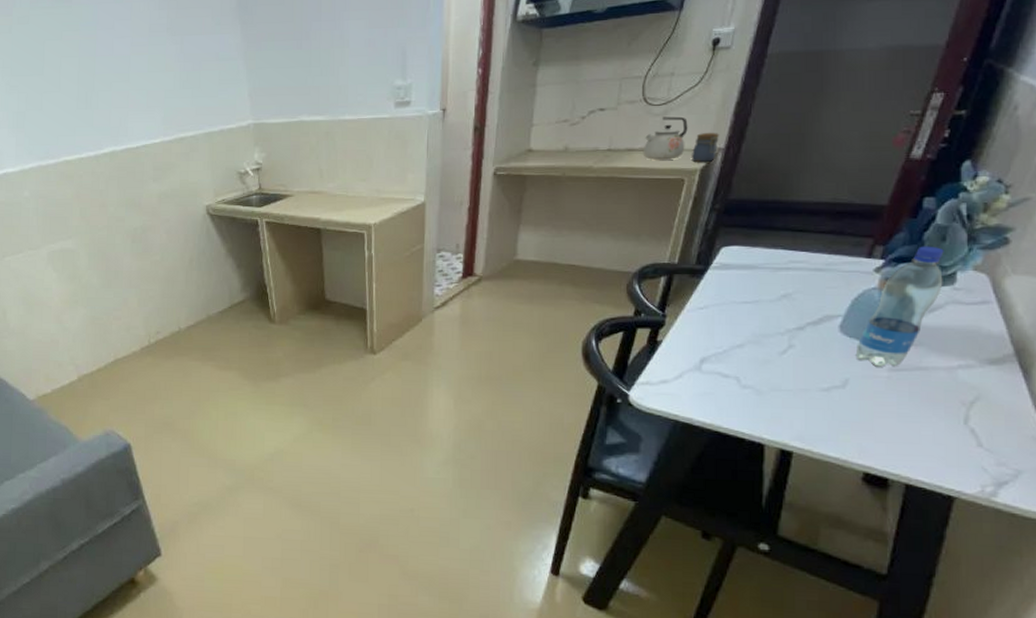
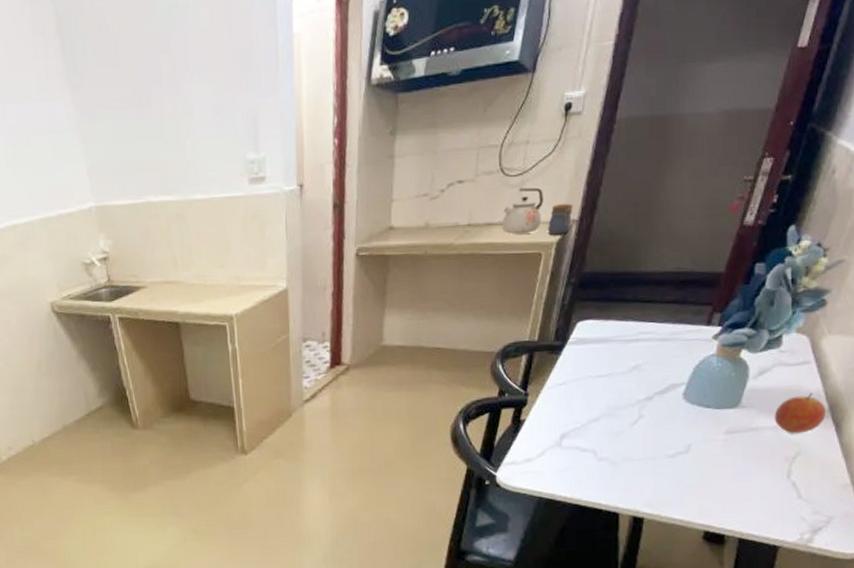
bottle: present [855,246,944,367] -> none [697,311,772,431]
fruit: none [947,335,1012,377] -> present [774,393,827,434]

